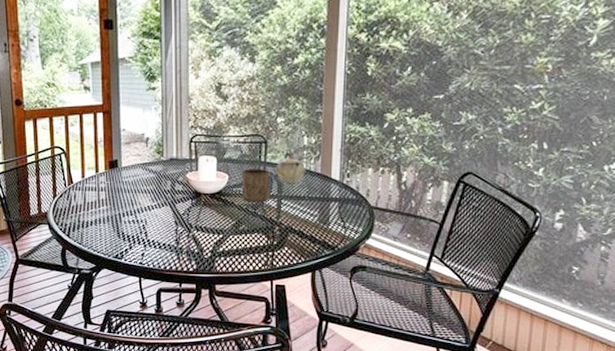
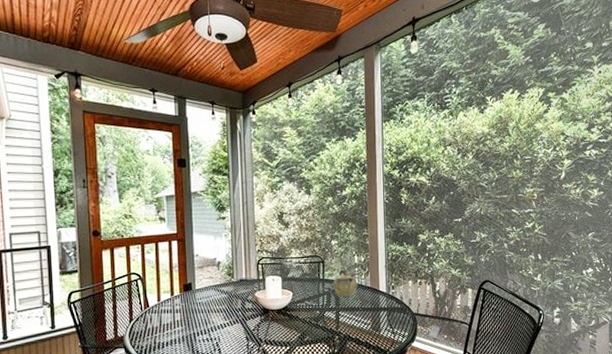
cup: present [241,169,270,203] -> none [304,285,329,316]

